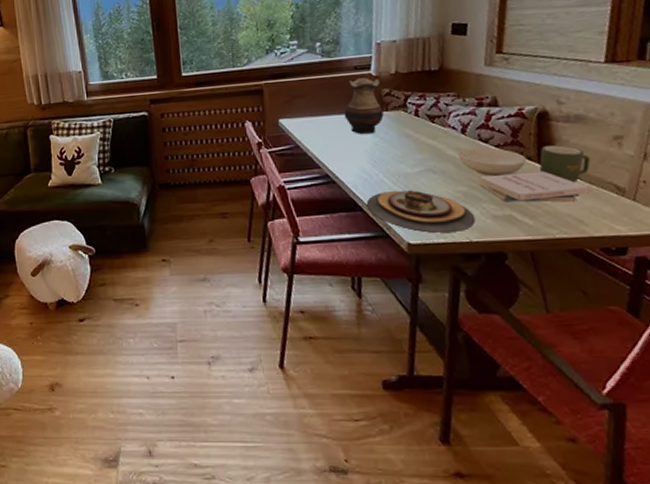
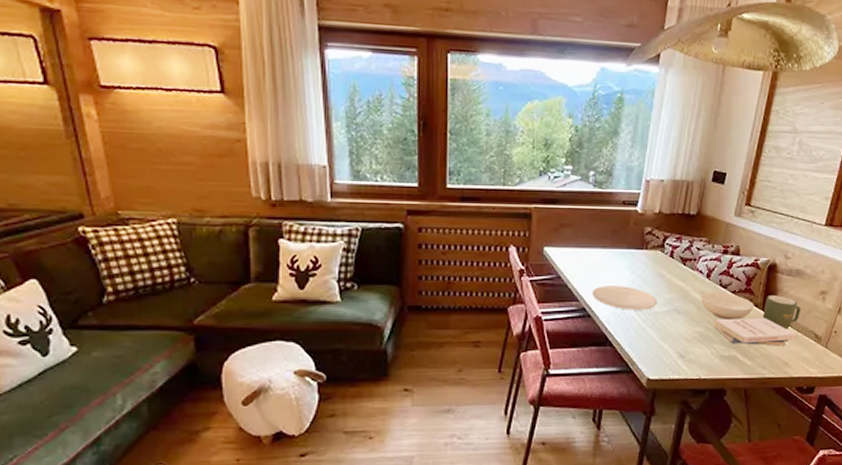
plate: none [334,149,407,174] -> present [593,286,657,310]
vase: present [344,77,384,134] -> none [607,213,644,270]
plate: present [366,190,476,233] -> none [616,327,707,369]

